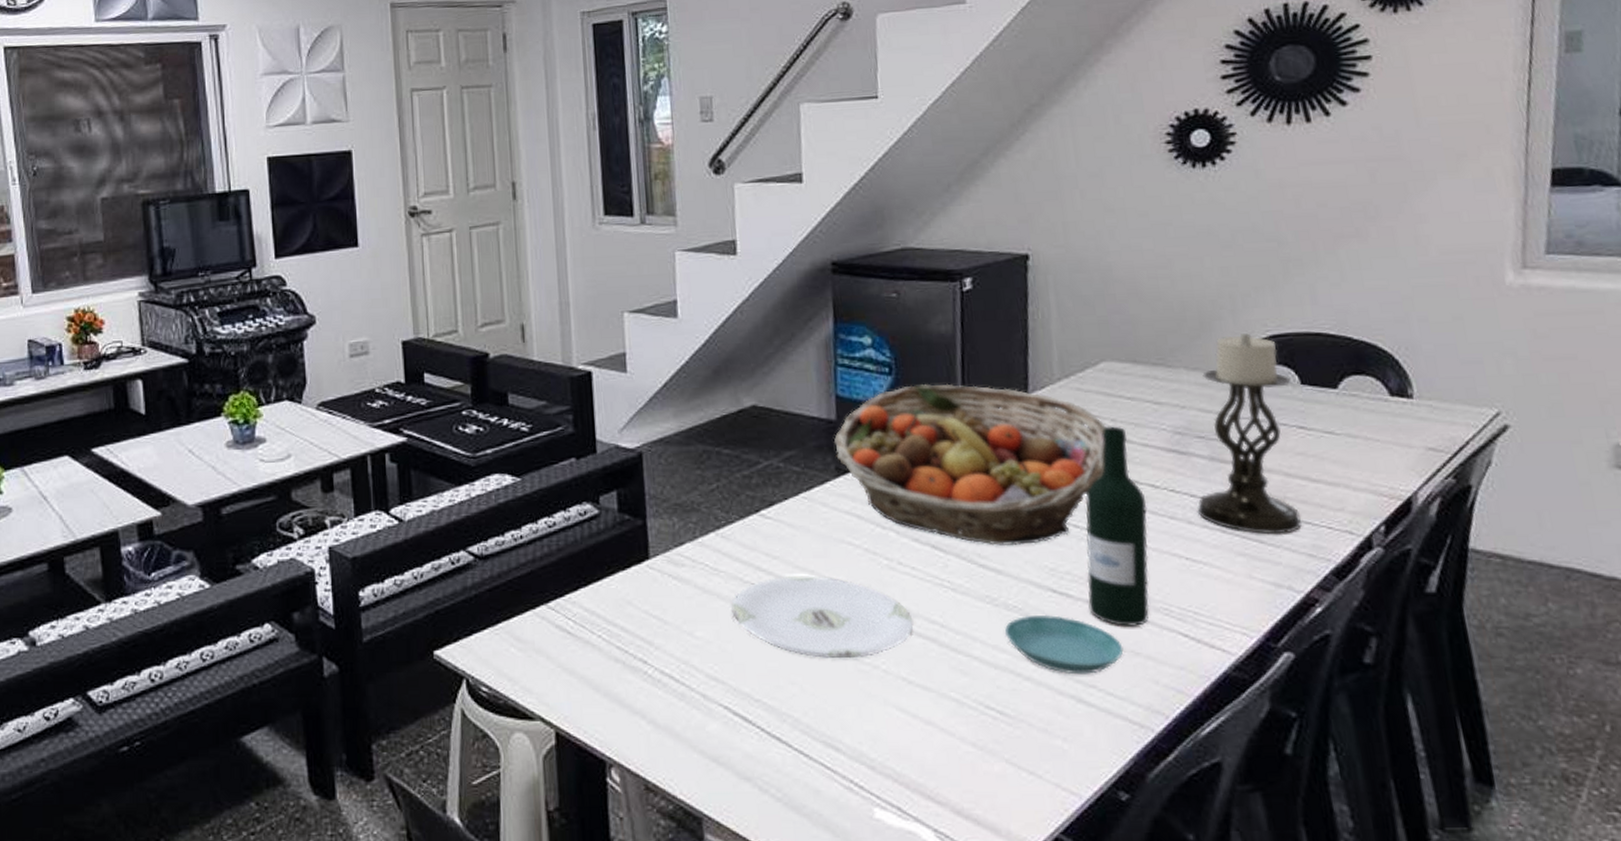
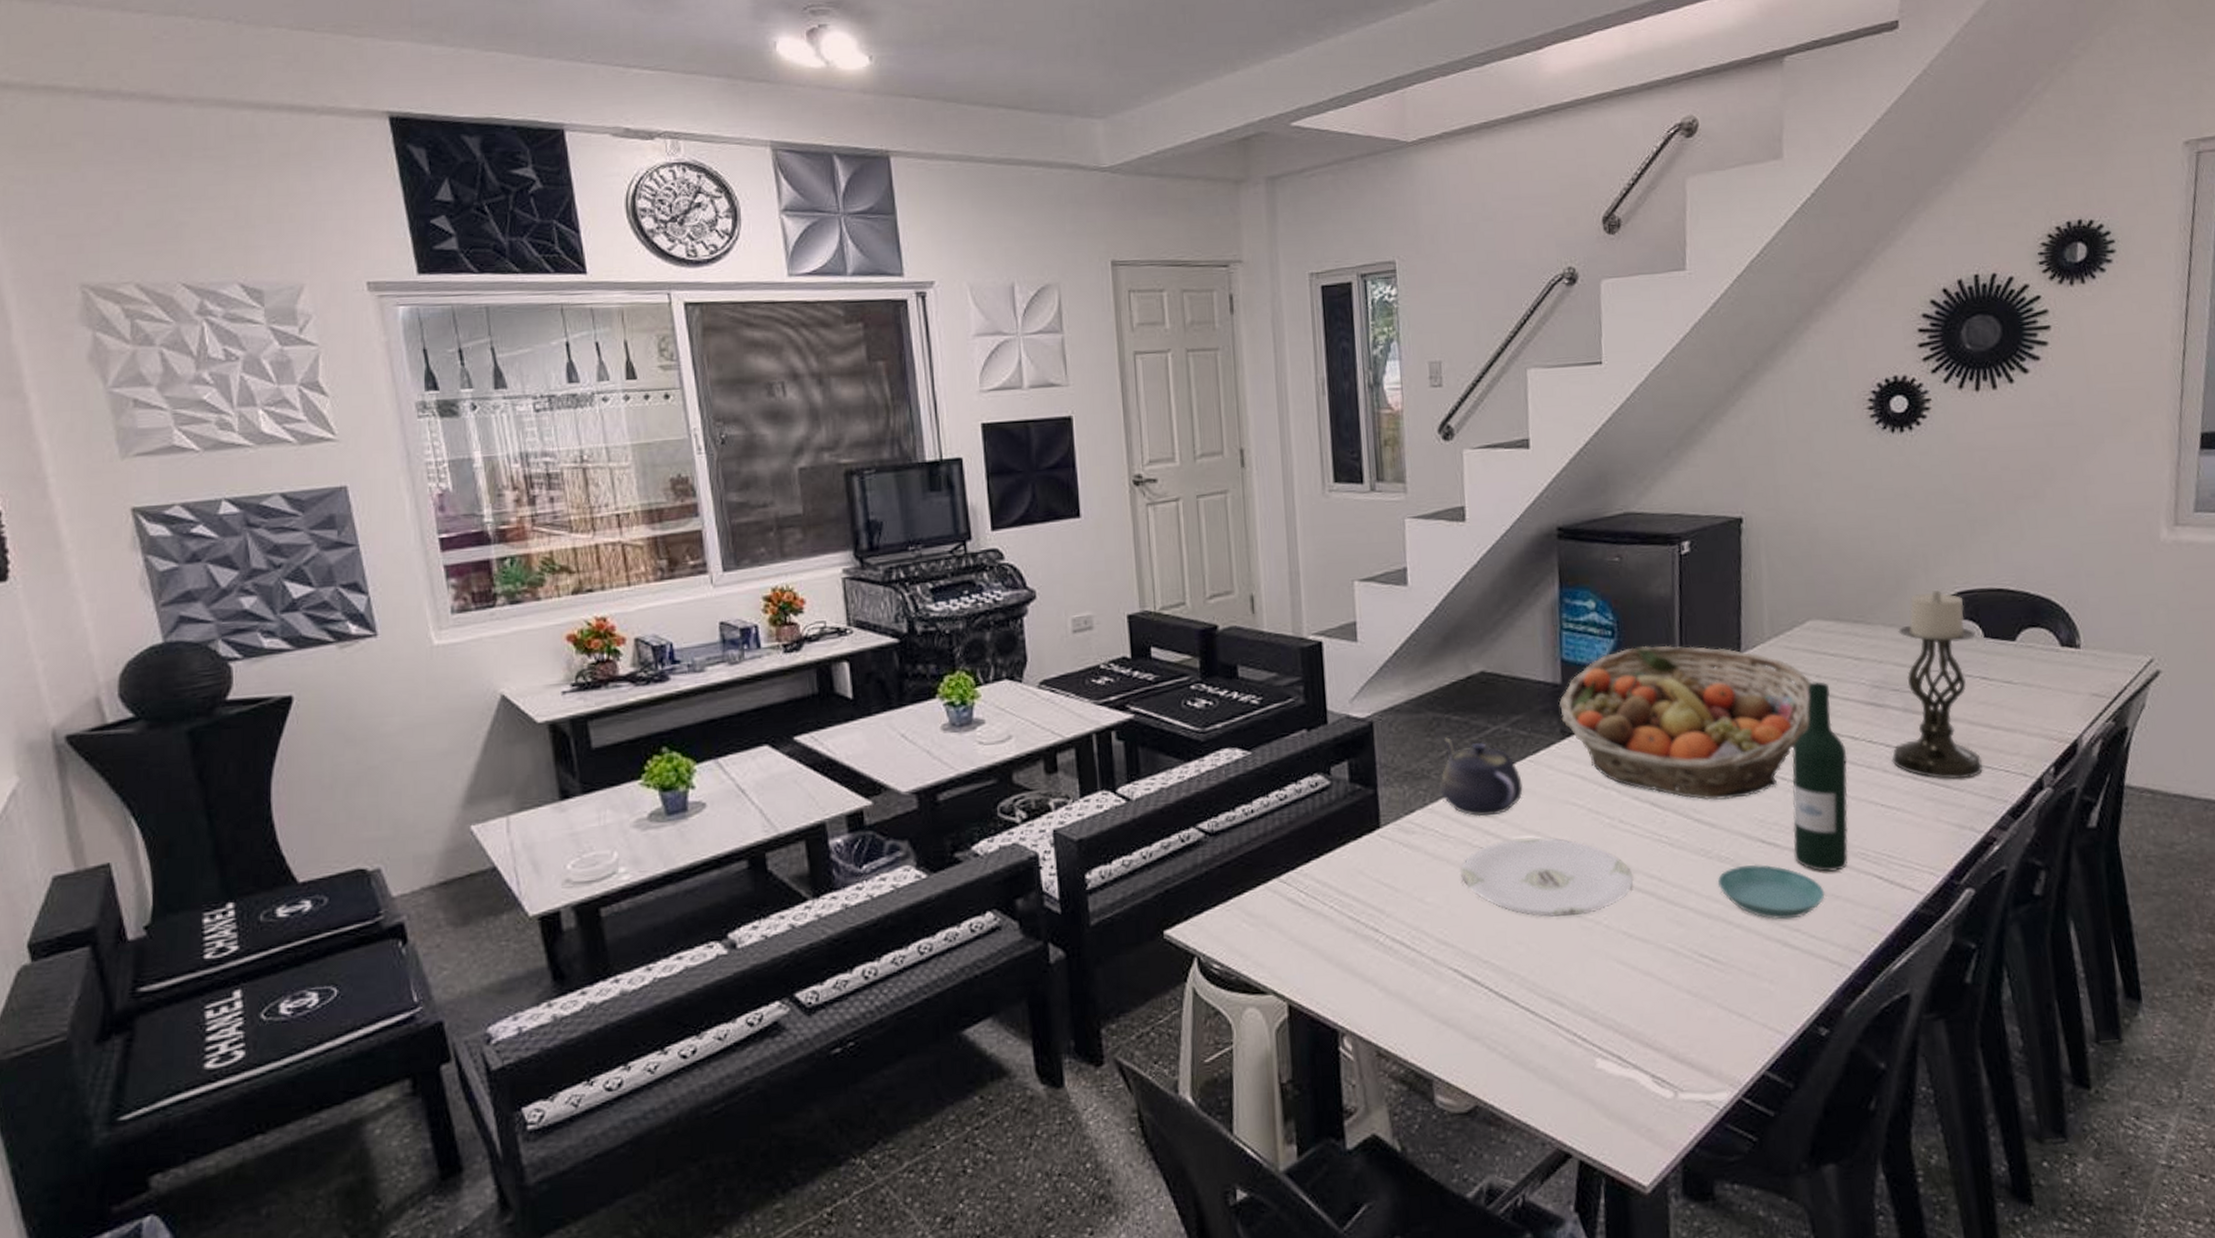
teapot: none [710,471,796,552] -> present [1439,737,1523,817]

